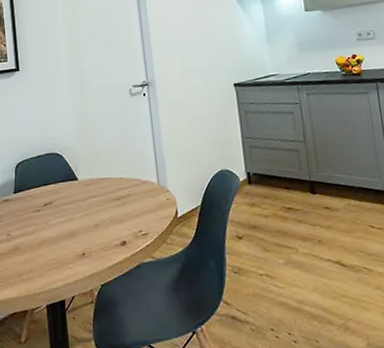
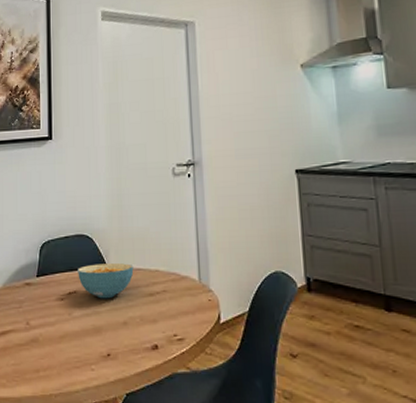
cereal bowl: none [51,174,101,207] -> present [78,263,134,299]

